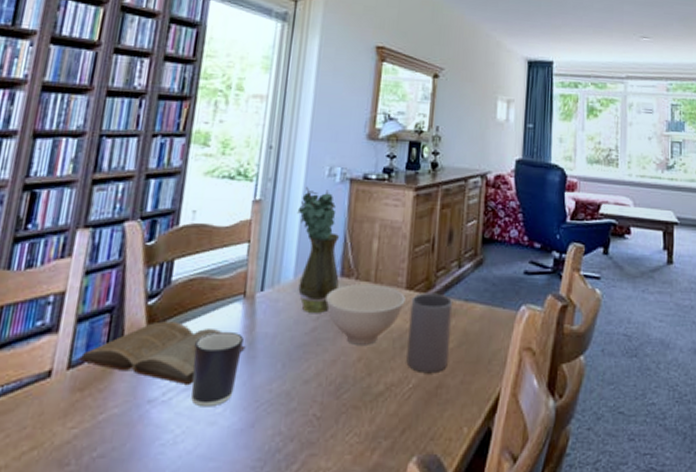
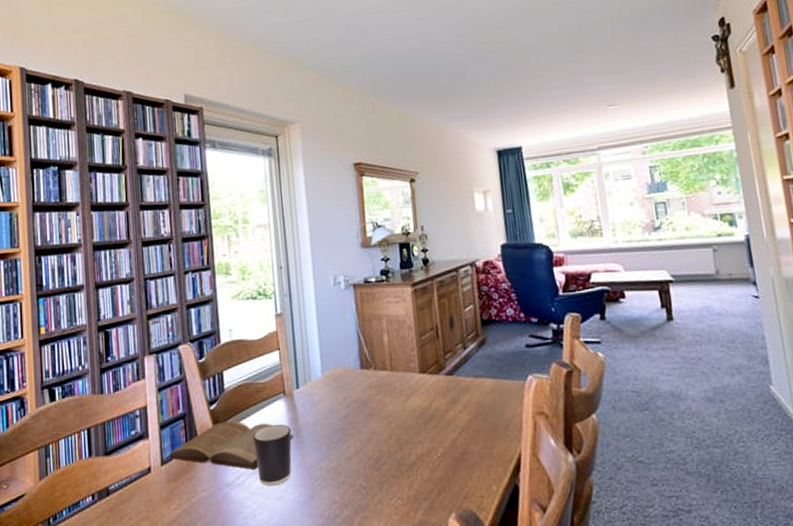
vase: present [297,187,340,313] -> none [313,297,361,402]
bowl: present [325,284,406,345] -> none [352,372,421,425]
cup: present [406,293,453,372] -> none [426,373,470,443]

